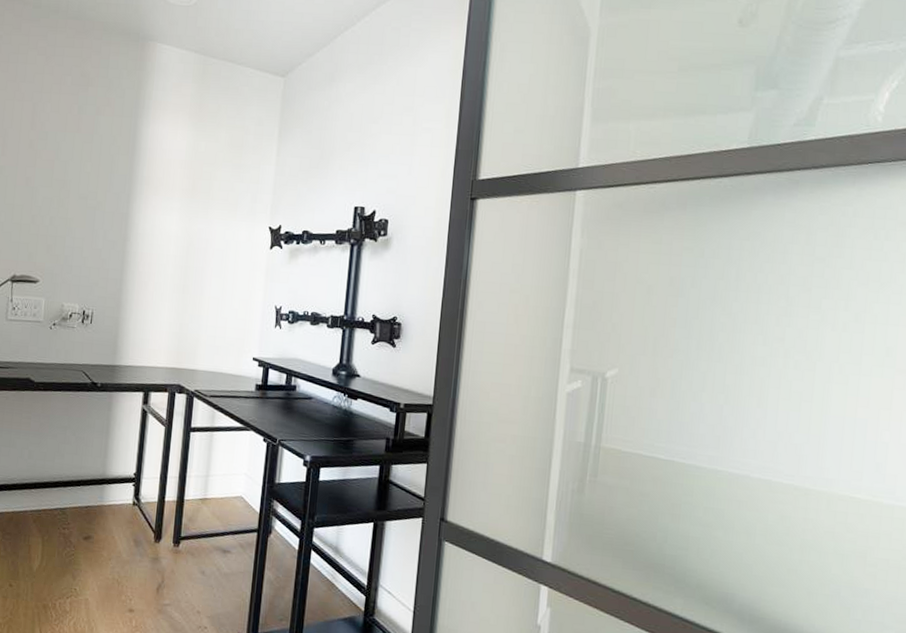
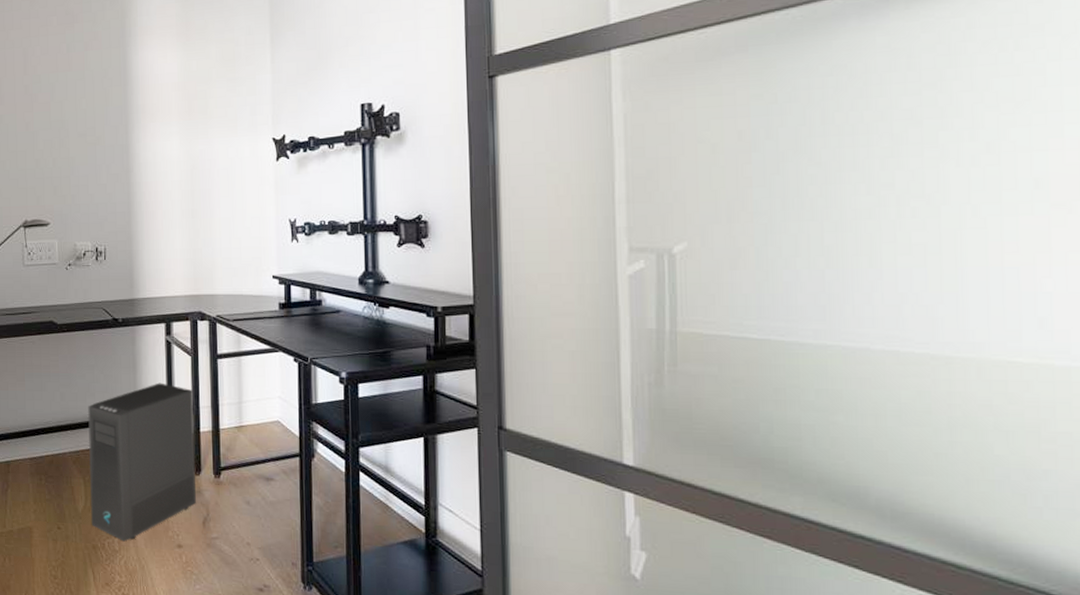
computer tower: none [45,449,163,603] -> present [88,382,196,542]

